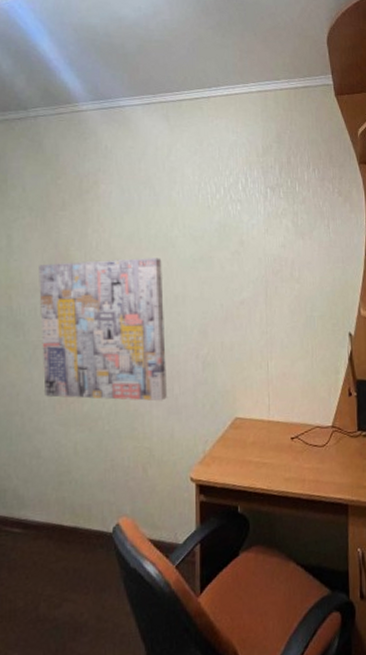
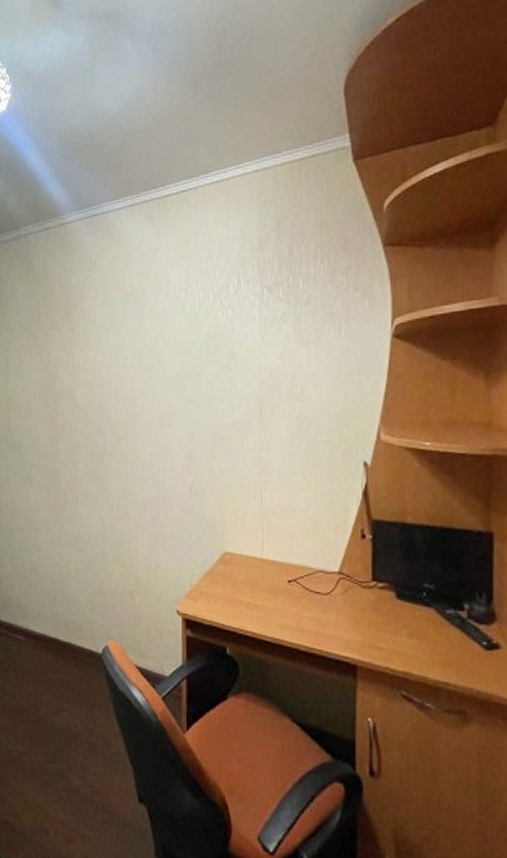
wall art: present [39,258,167,402] -> none [32,375,153,528]

